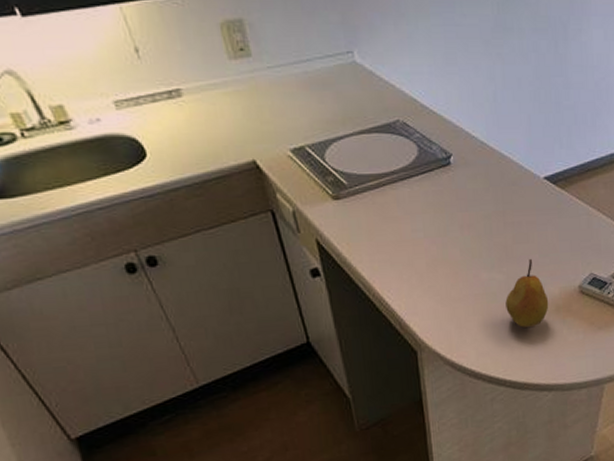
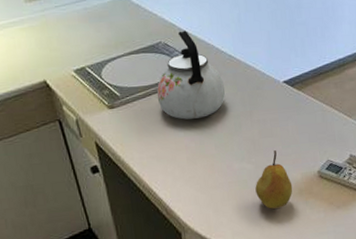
kettle: none [392,108,475,217] -> present [156,30,225,120]

